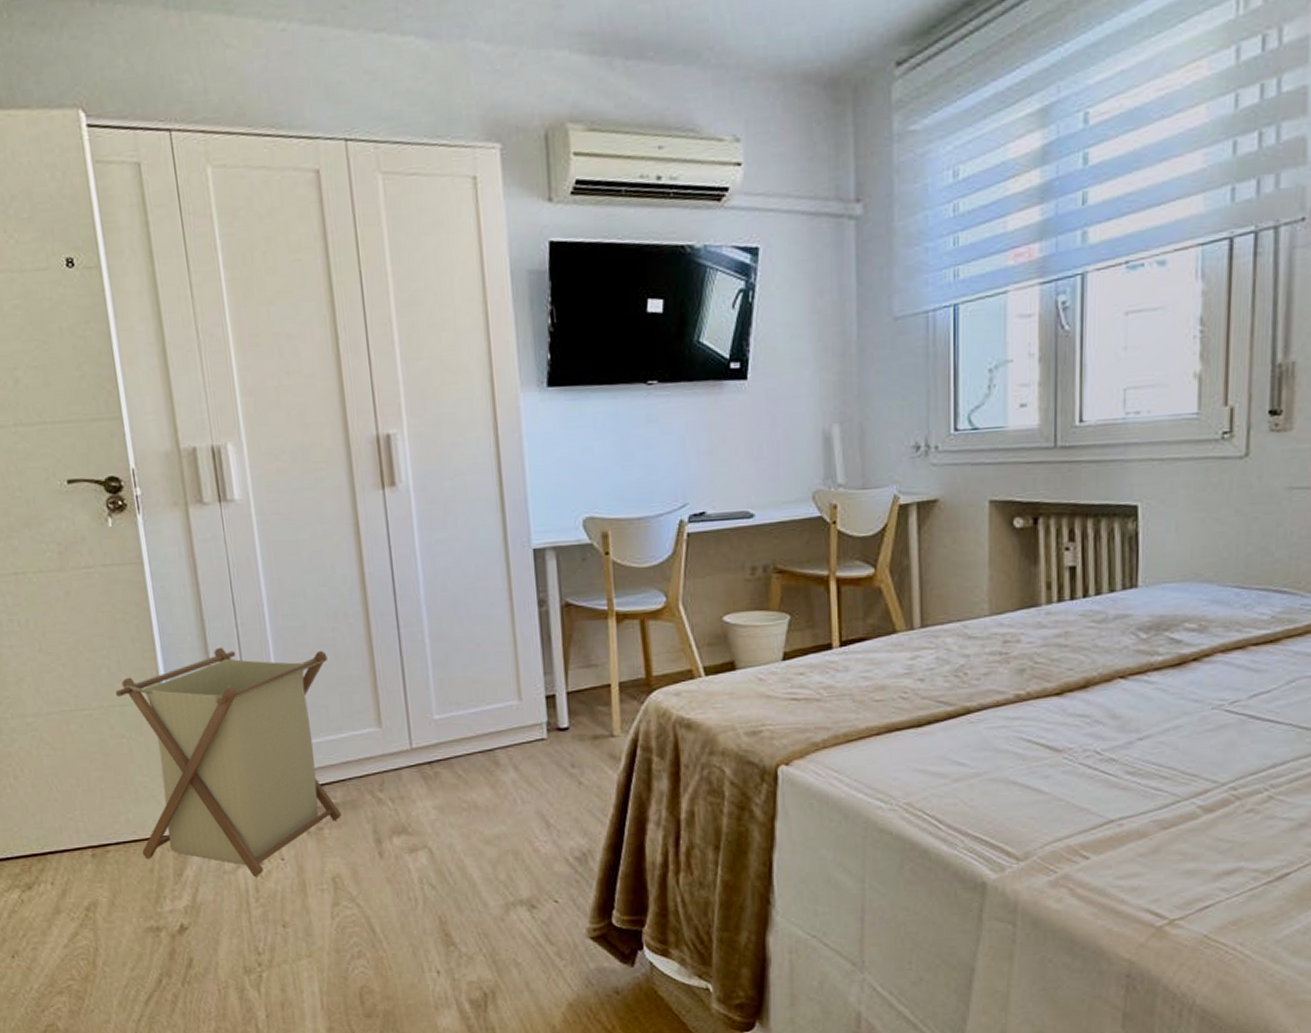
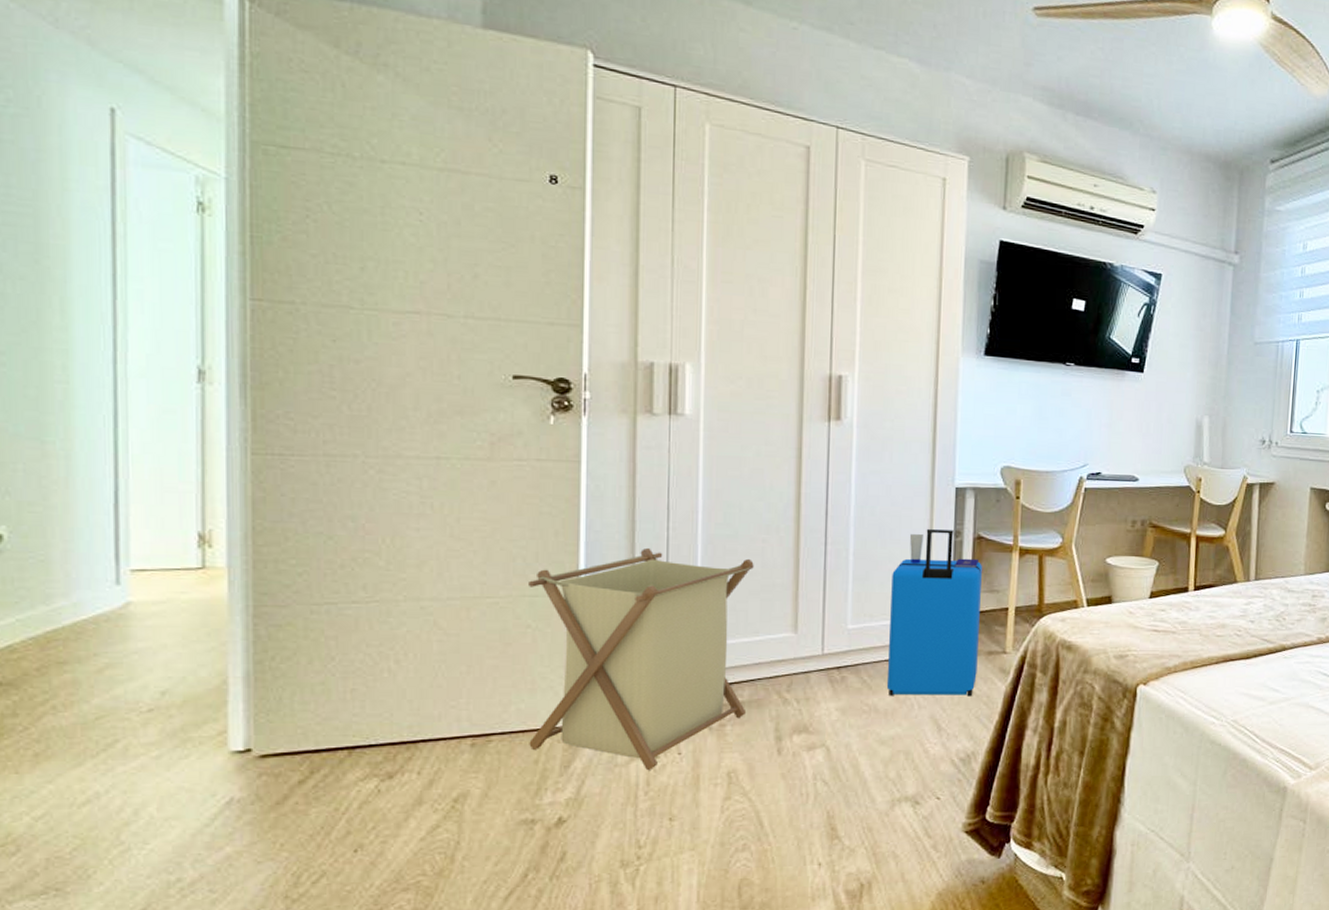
suitcase: none [474,599,583,791] -> present [887,529,982,697]

